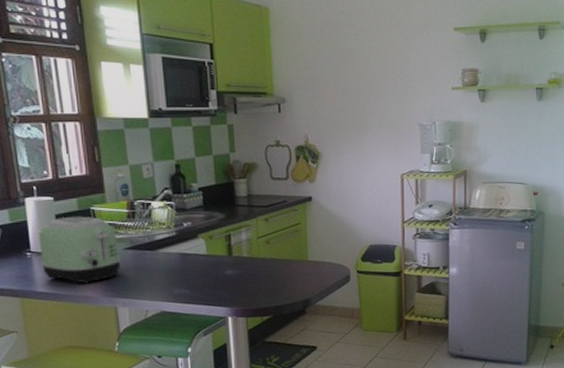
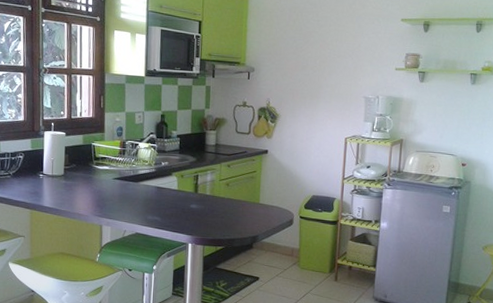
toaster: present [38,216,121,284] -> none [49,149,110,204]

